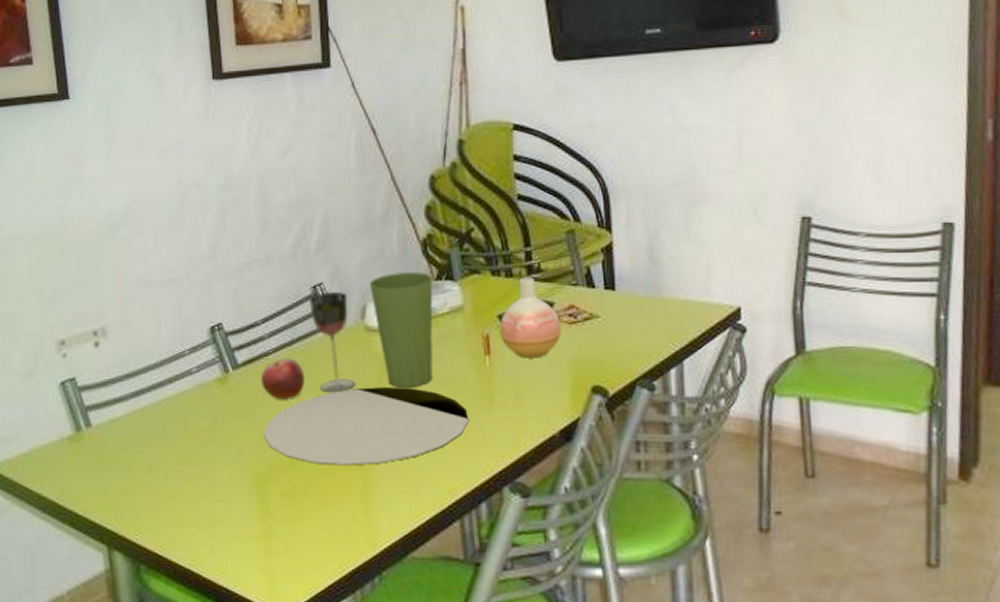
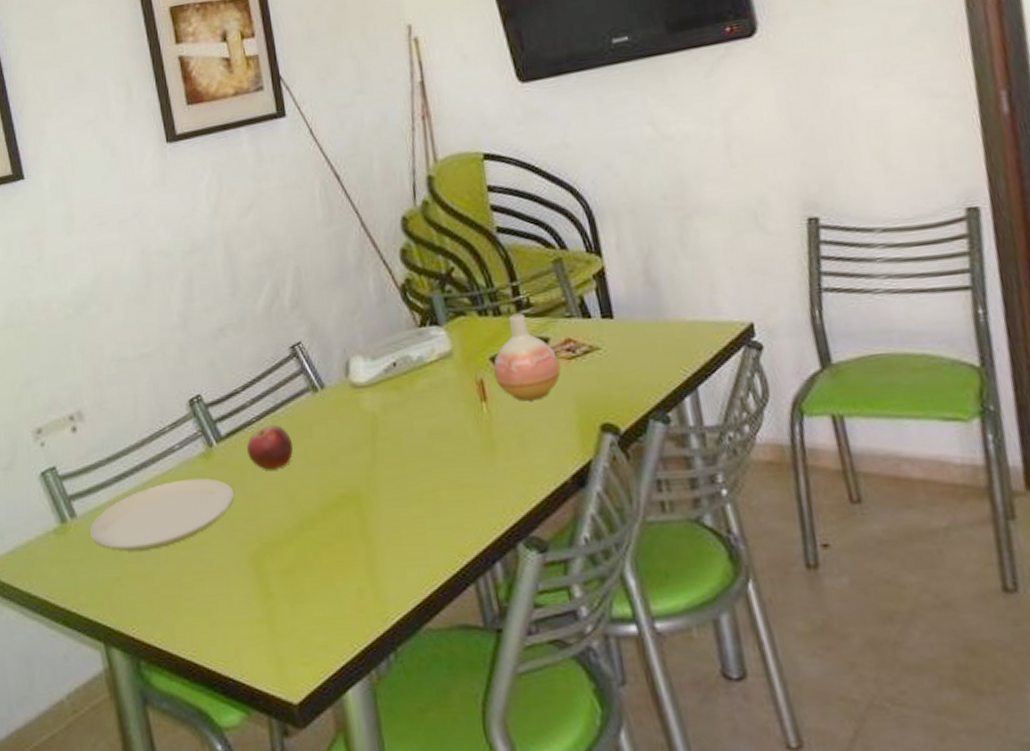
plate: none [103,400,245,464] -> present [89,477,235,552]
placemat: present [263,387,470,466] -> none [255,444,473,536]
wineglass: present [309,292,356,393] -> none [289,349,347,458]
cup: present [369,272,433,388] -> none [349,320,428,446]

